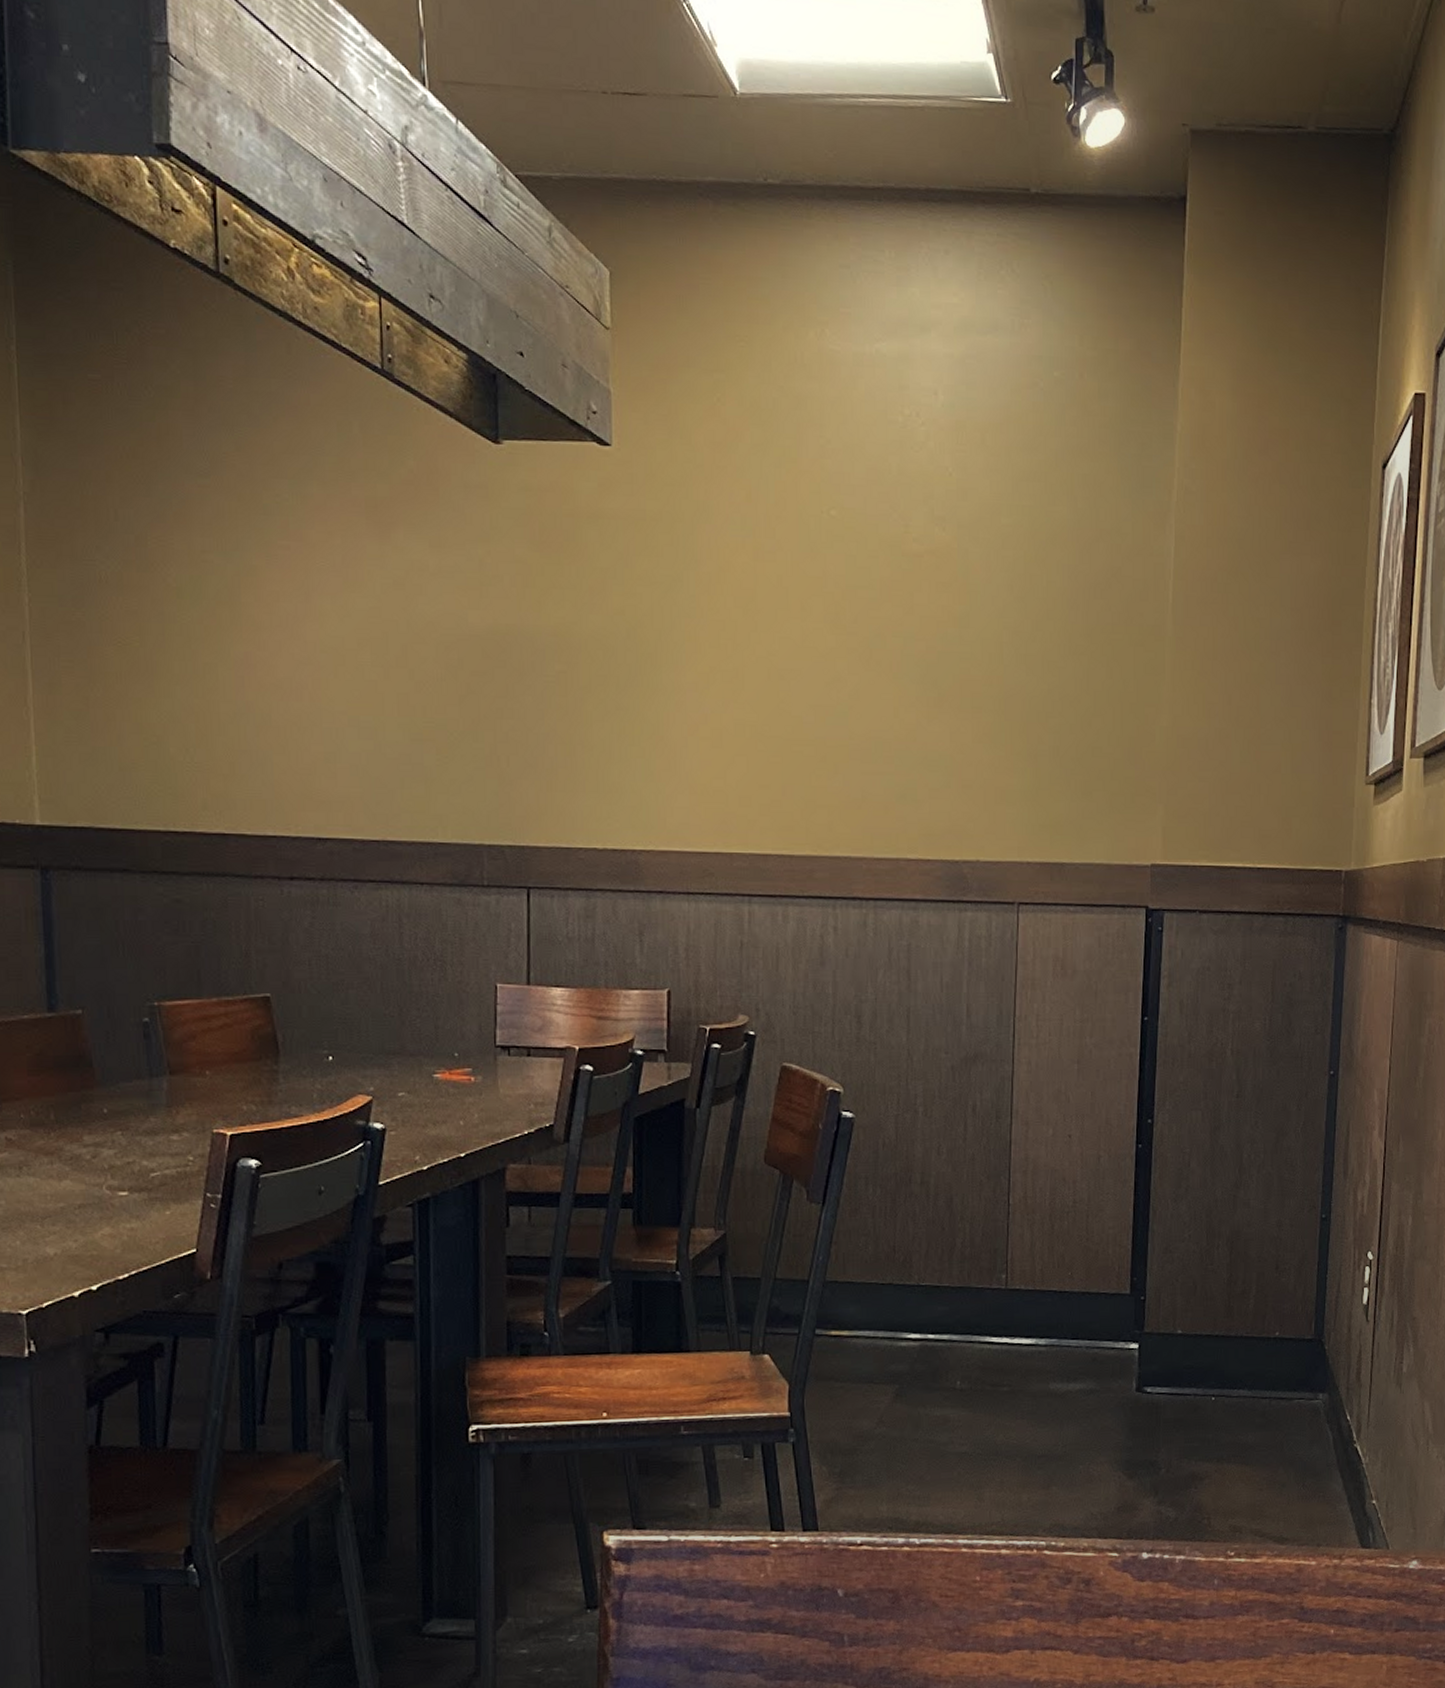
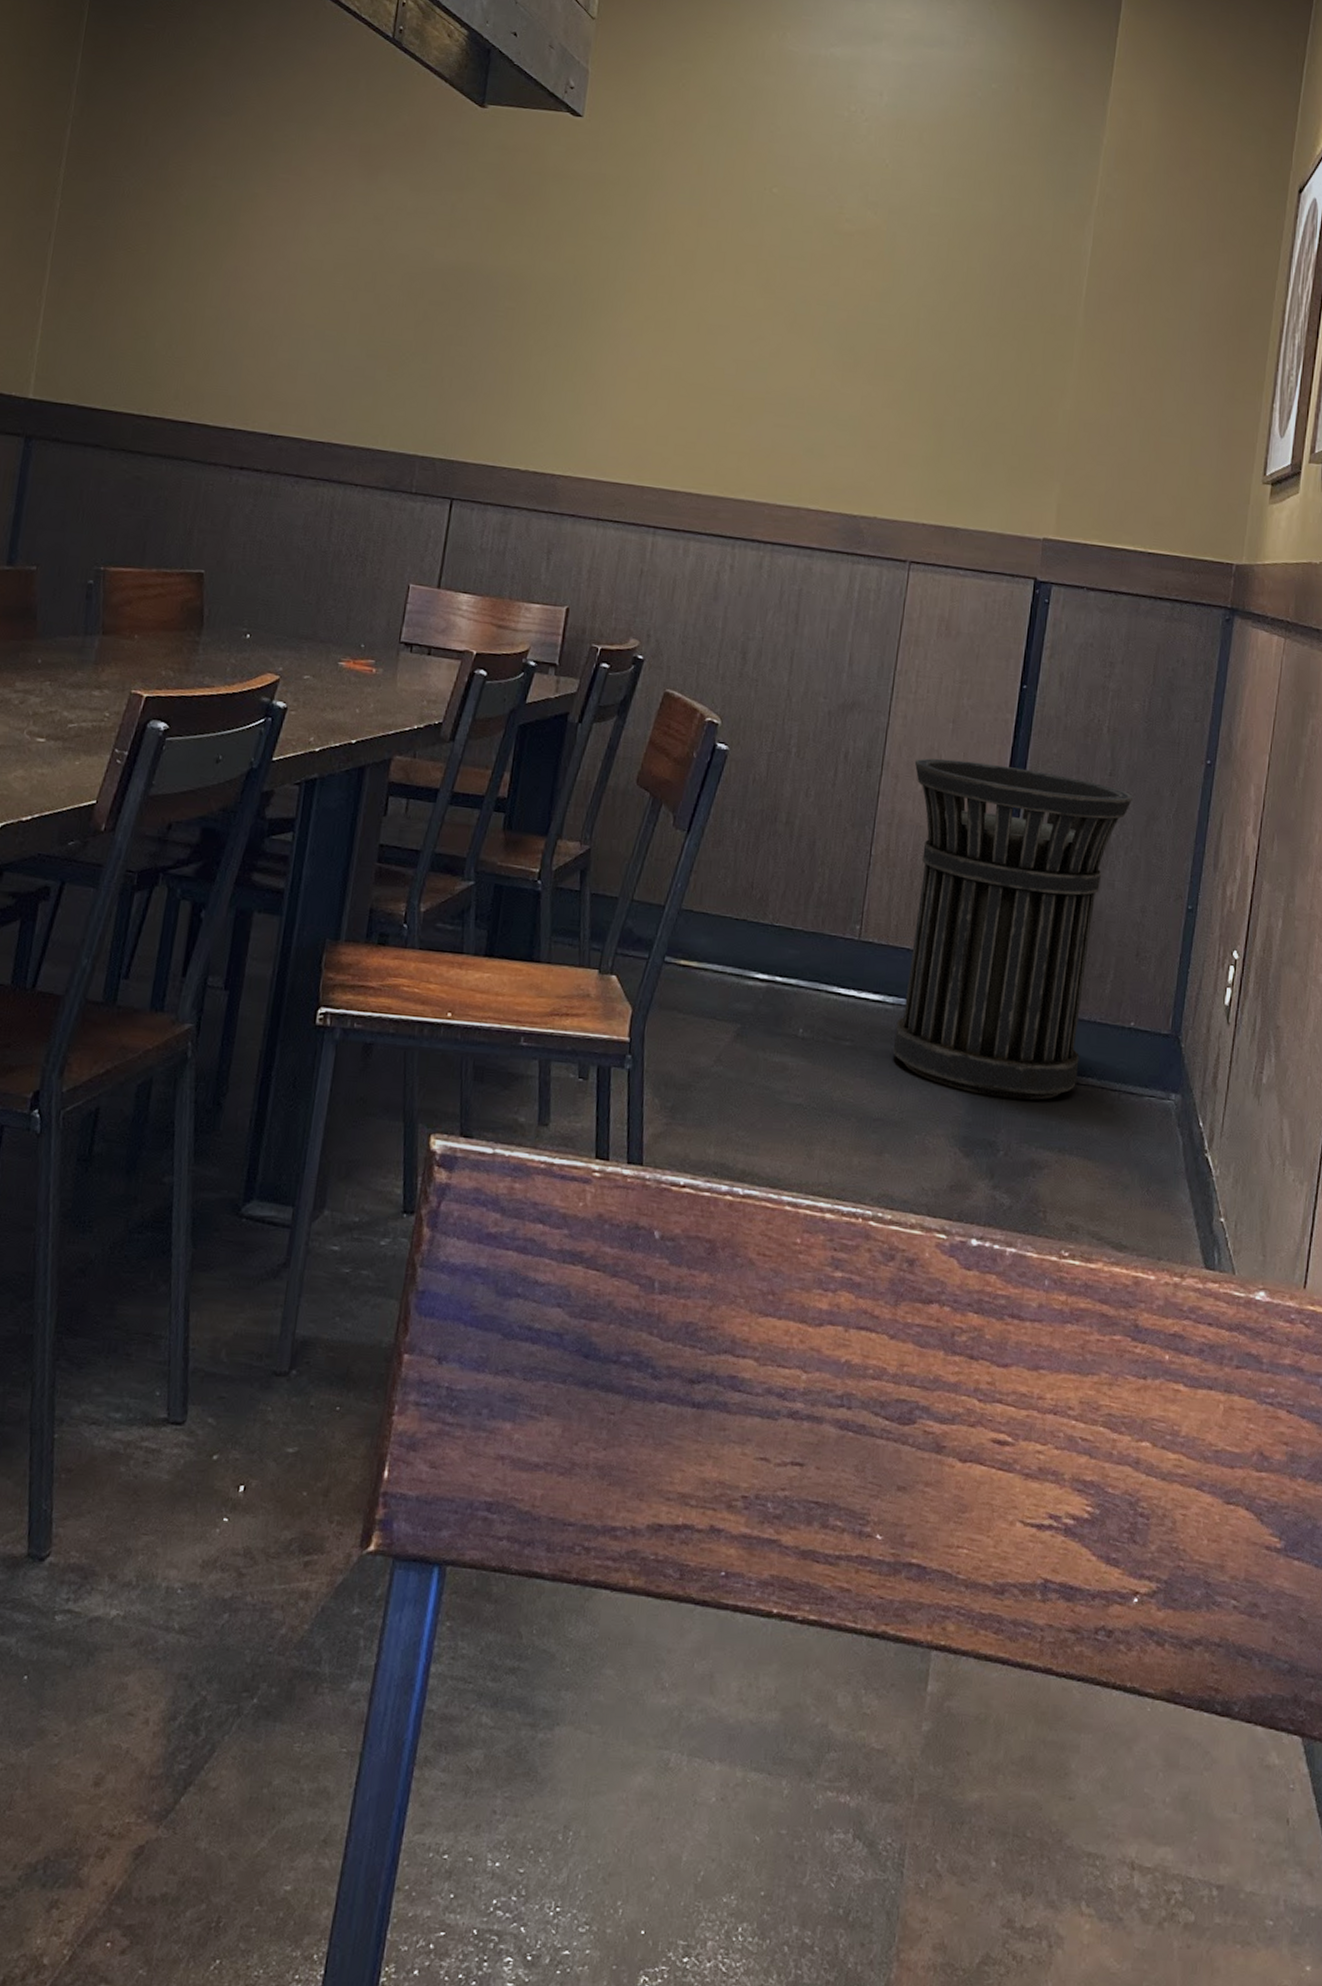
trash can: none [1043,1100,1262,1420] -> present [892,758,1134,1100]

